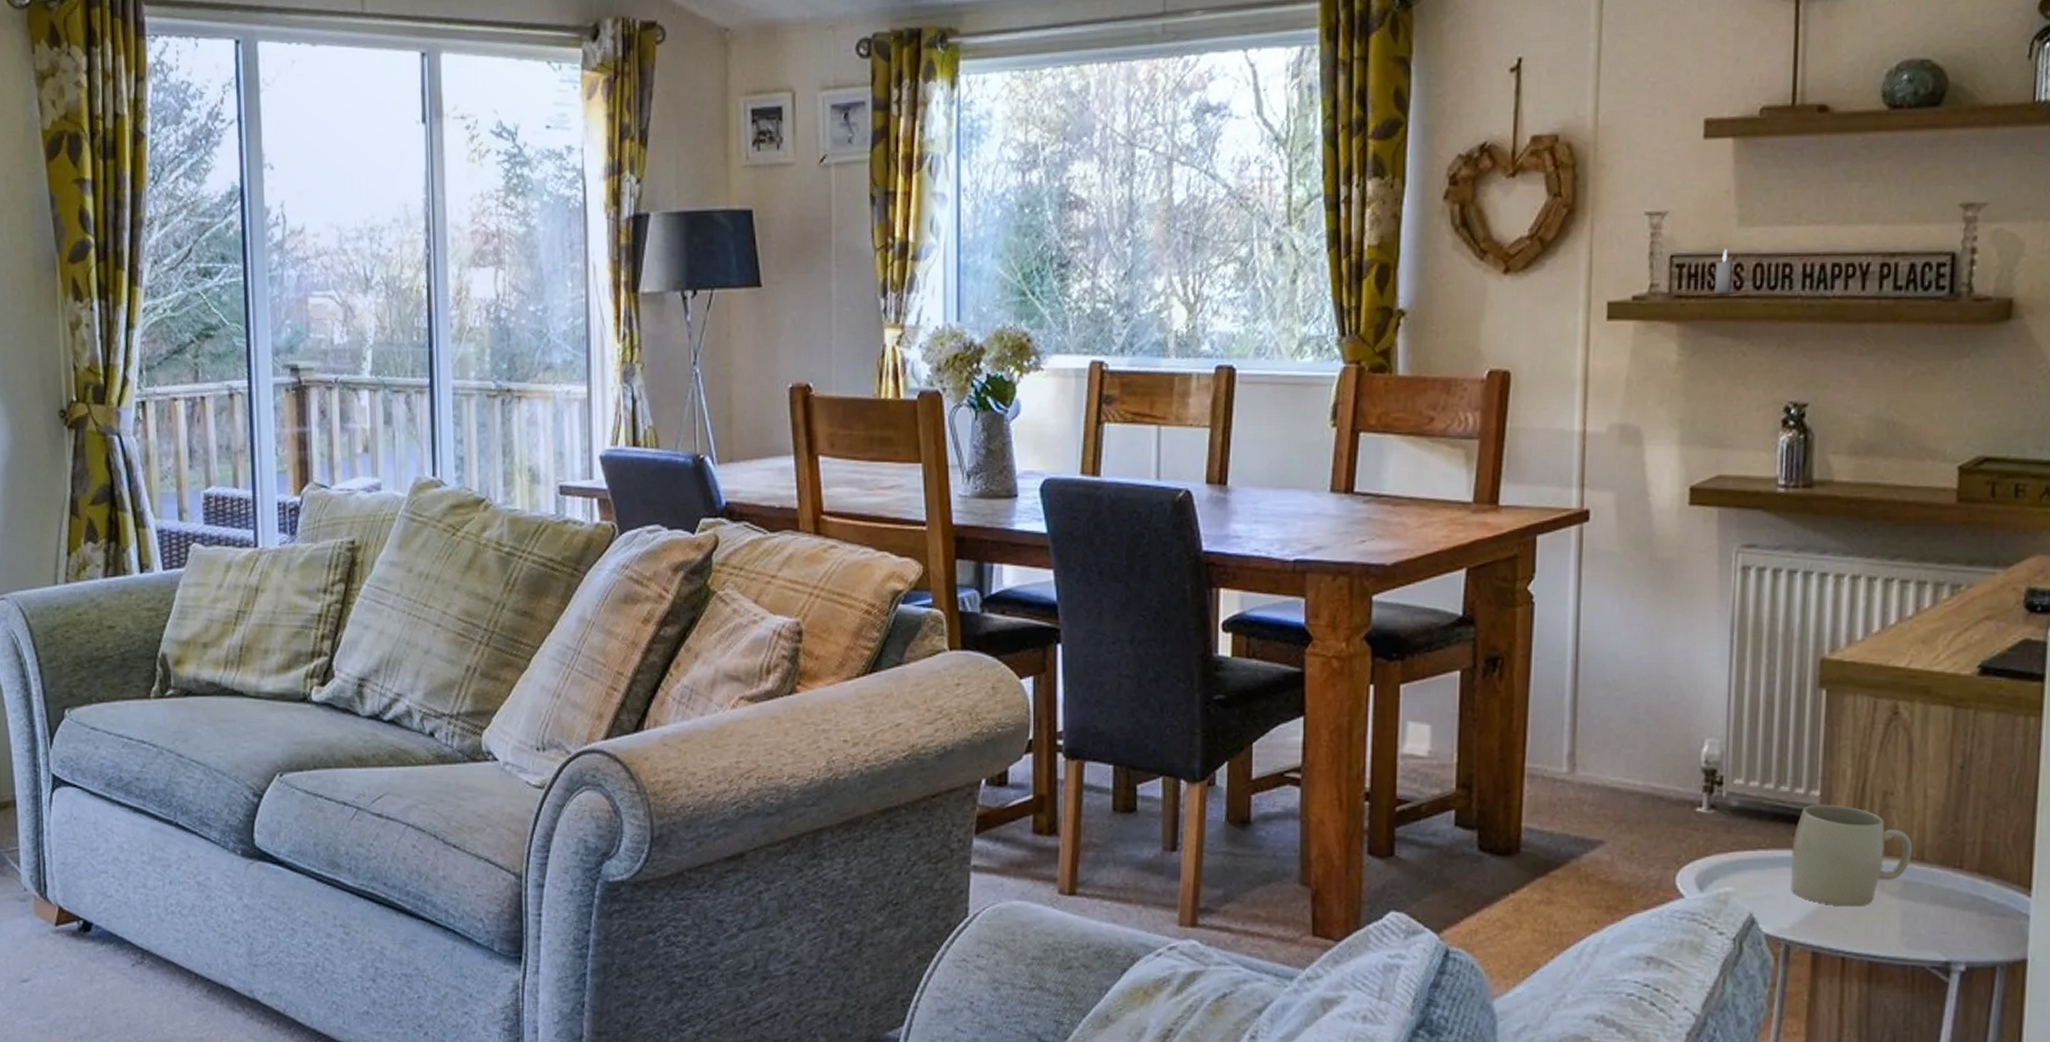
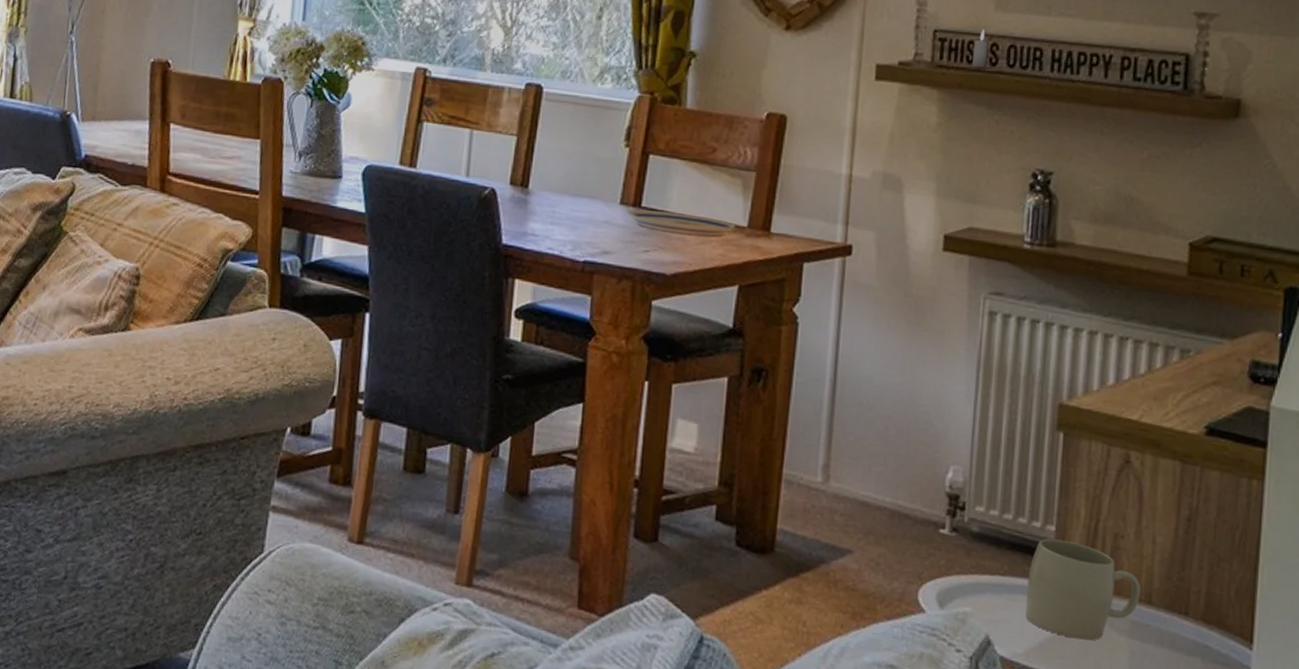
plate: none [1339,494,1460,519] -> present [627,210,736,237]

